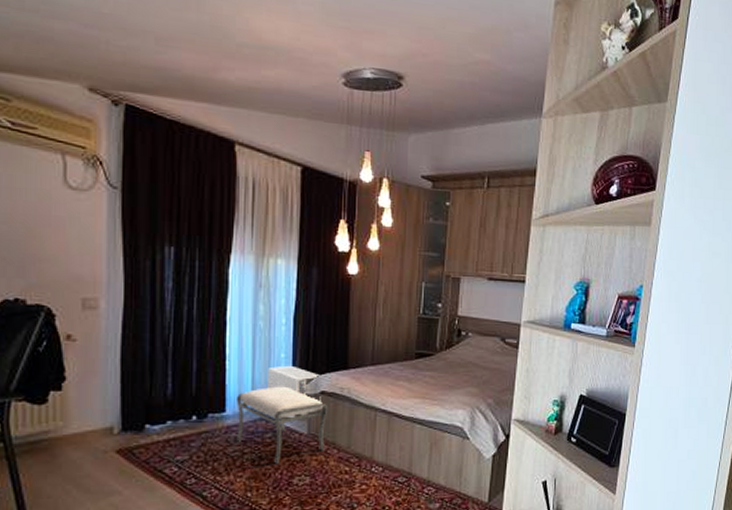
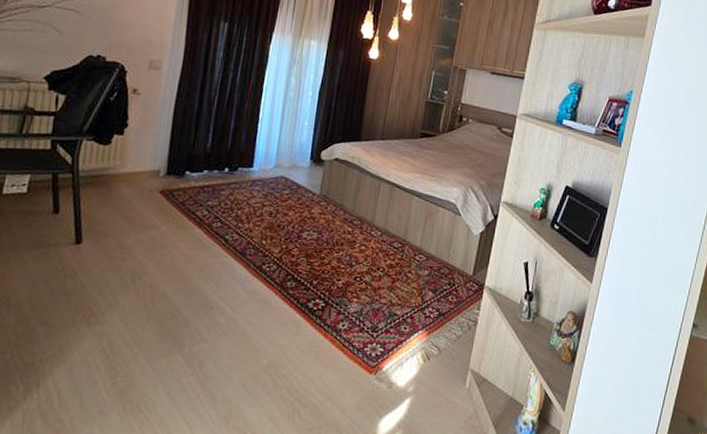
ottoman: present [236,386,329,464] -> none [259,150,340,218]
air purifier: present [268,366,321,417] -> none [290,132,336,181]

